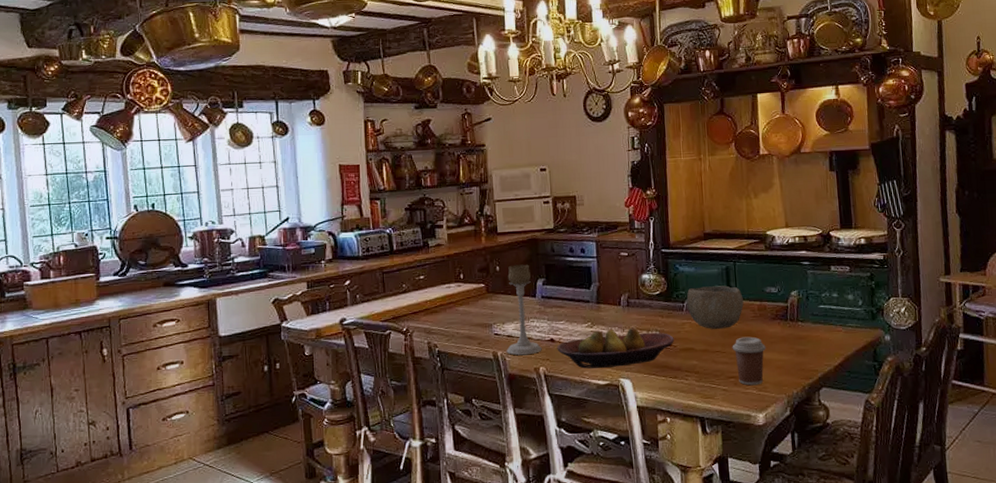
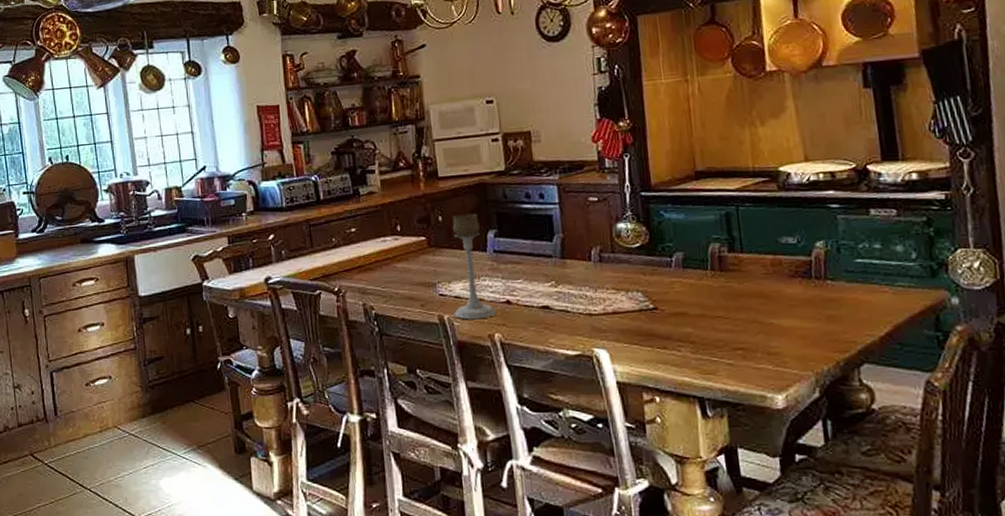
fruit bowl: present [557,327,674,369] -> none [514,287,661,336]
bowl: present [686,285,744,329] -> none [675,235,752,289]
coffee cup: present [732,336,766,386] -> none [737,298,784,360]

